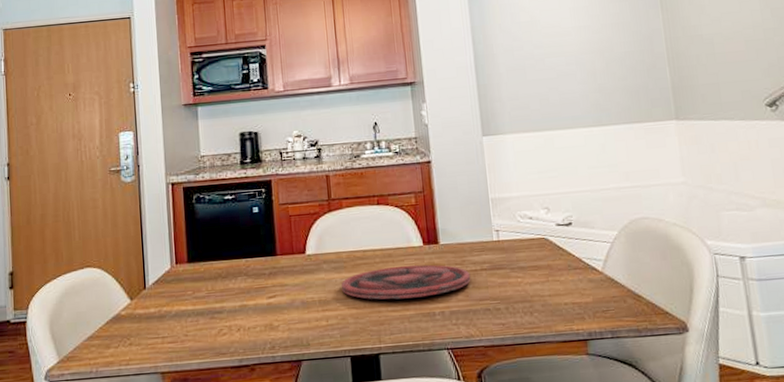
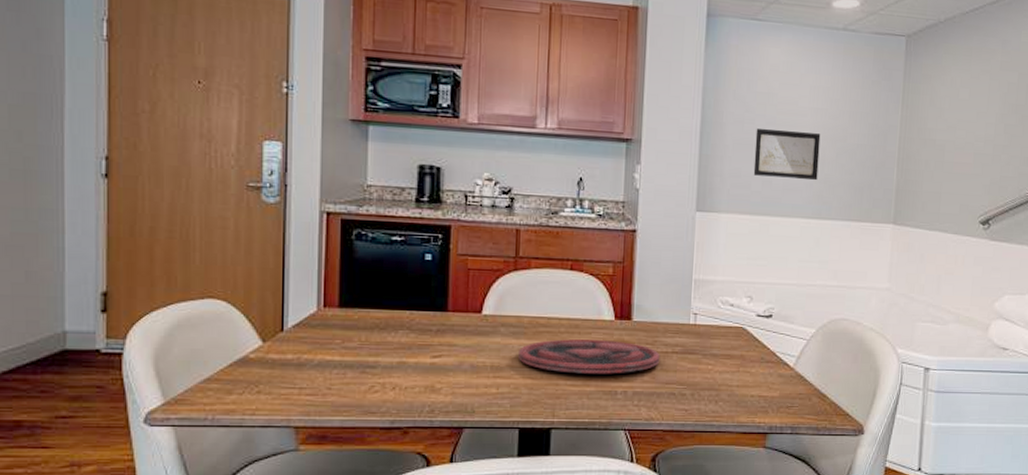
wall art: none [525,48,592,96] -> present [753,128,821,181]

